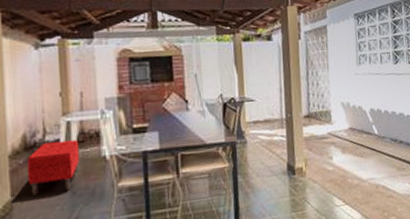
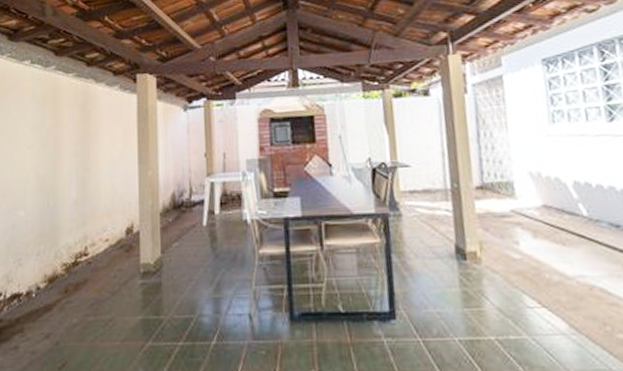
bench: present [27,140,80,196] -> none [175,201,223,254]

